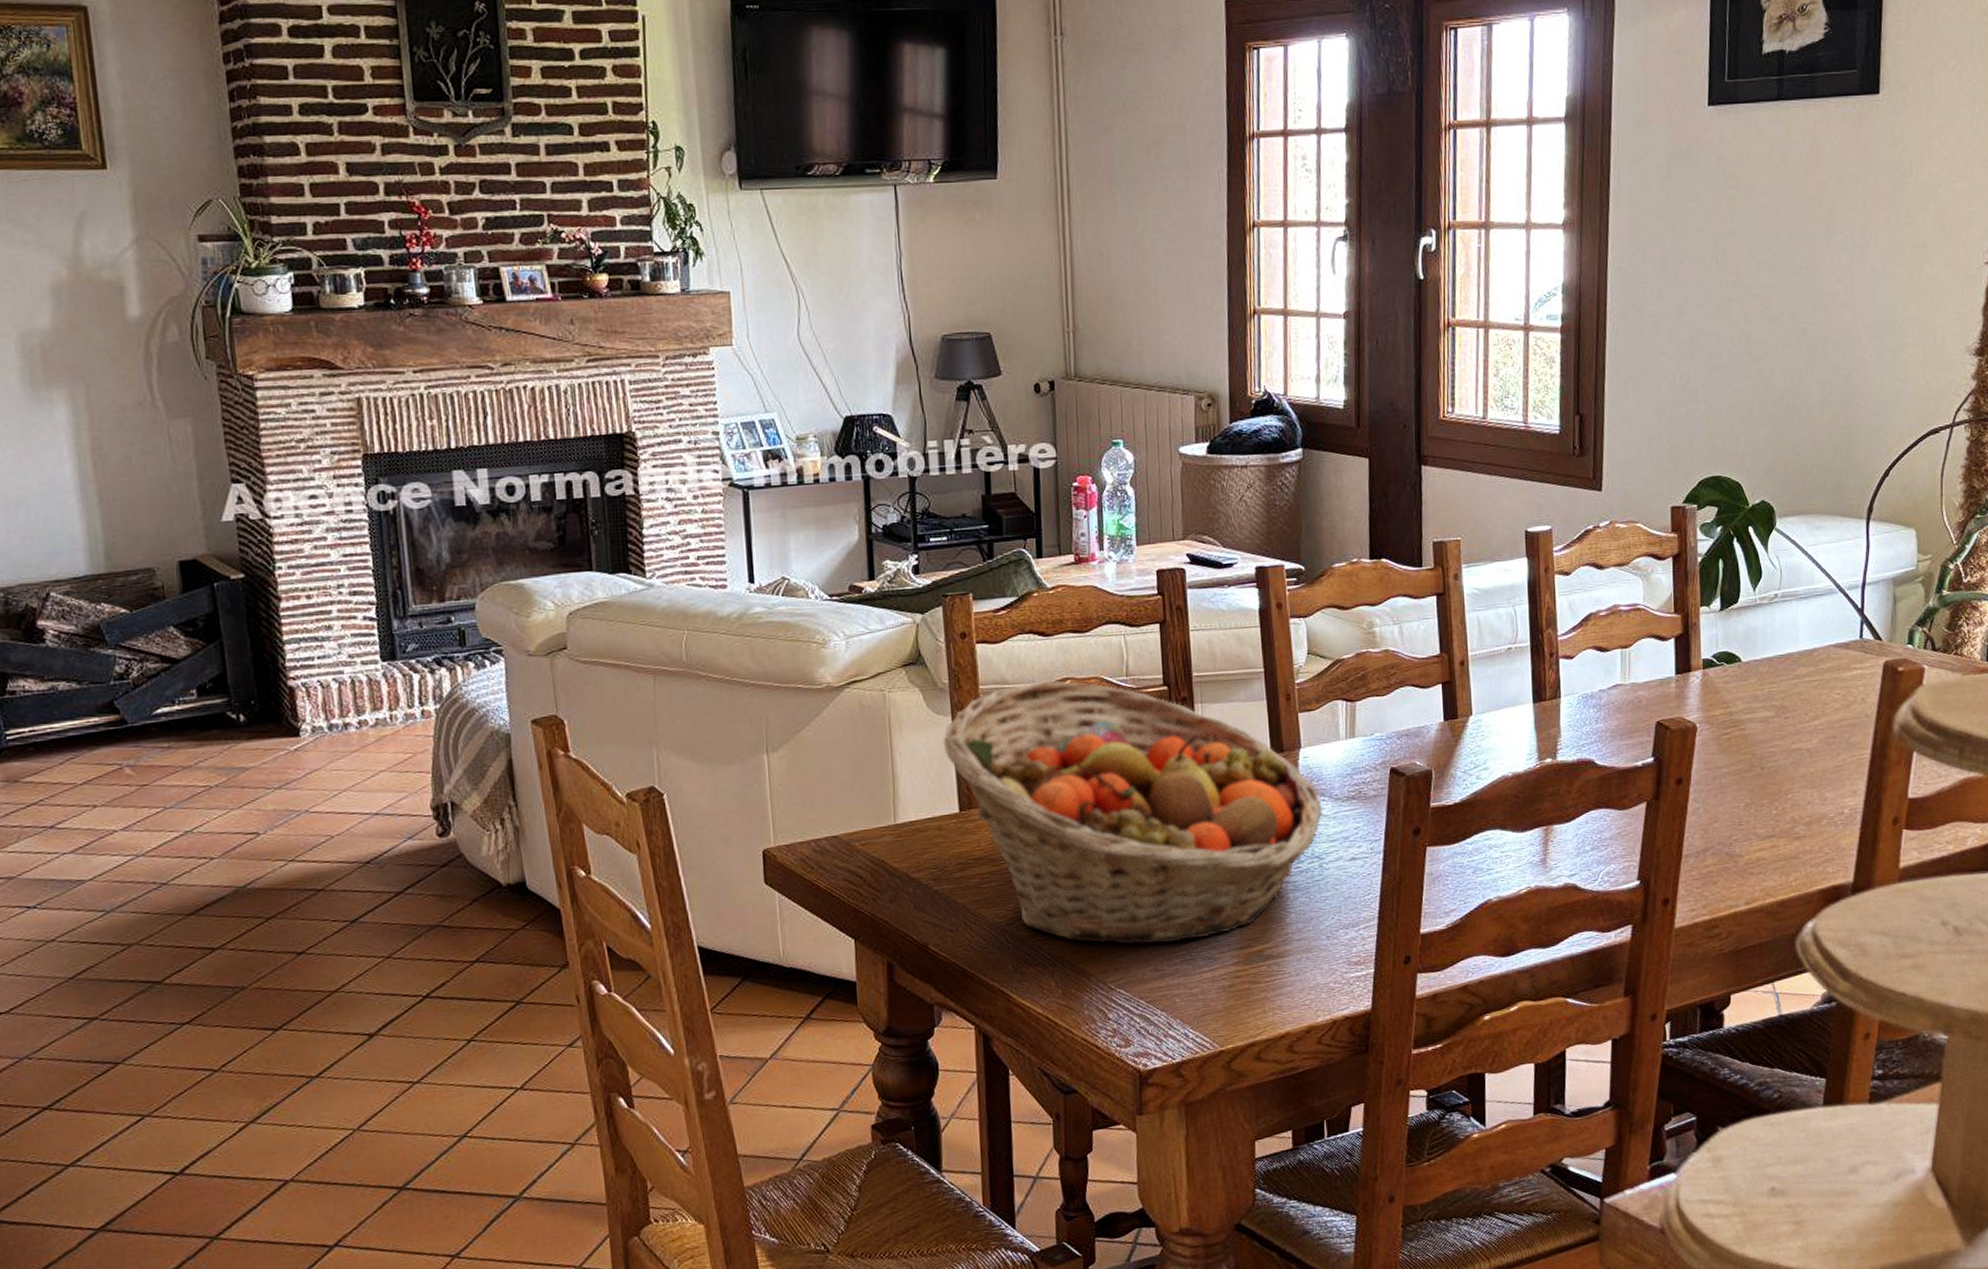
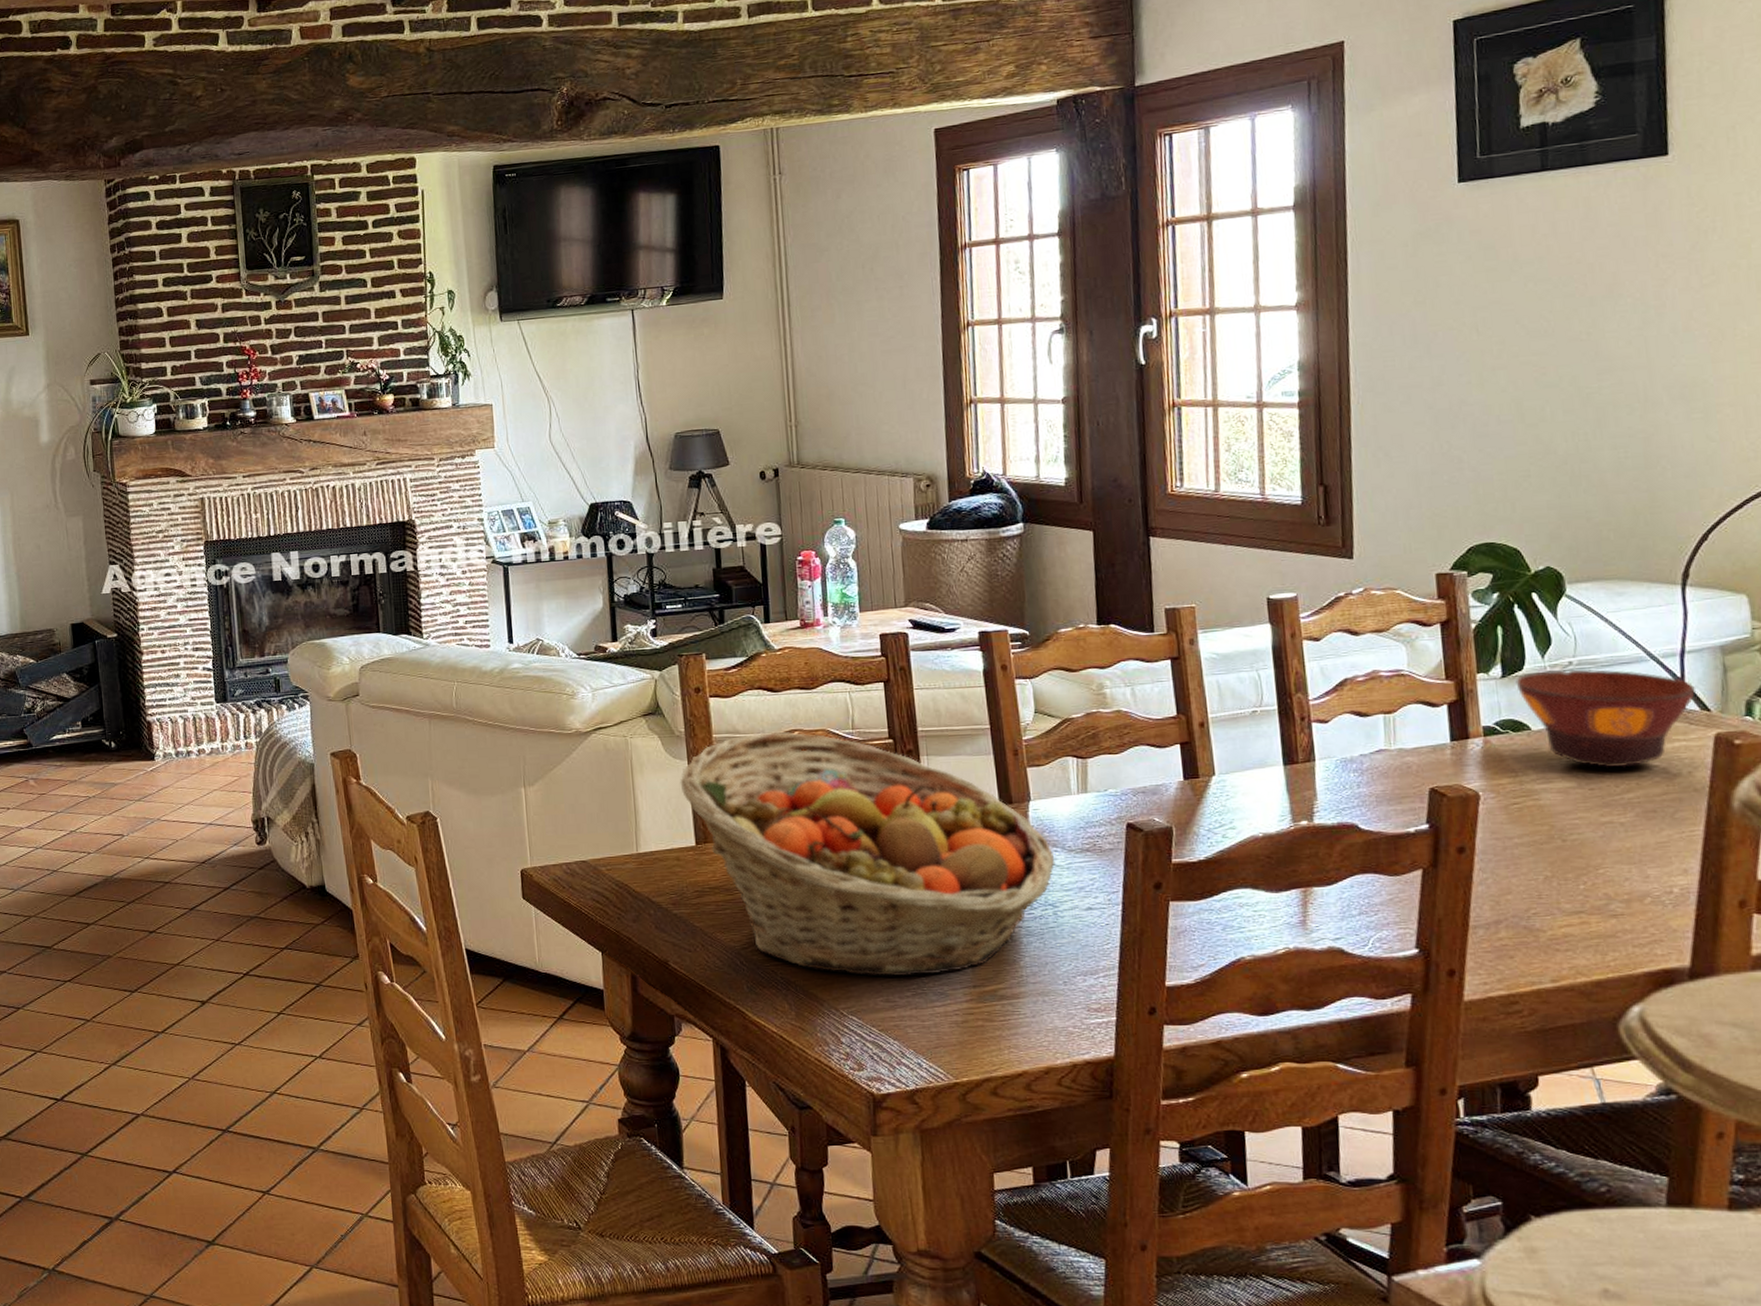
bowl: none [1731,601,1872,697] -> present [1515,669,1697,769]

